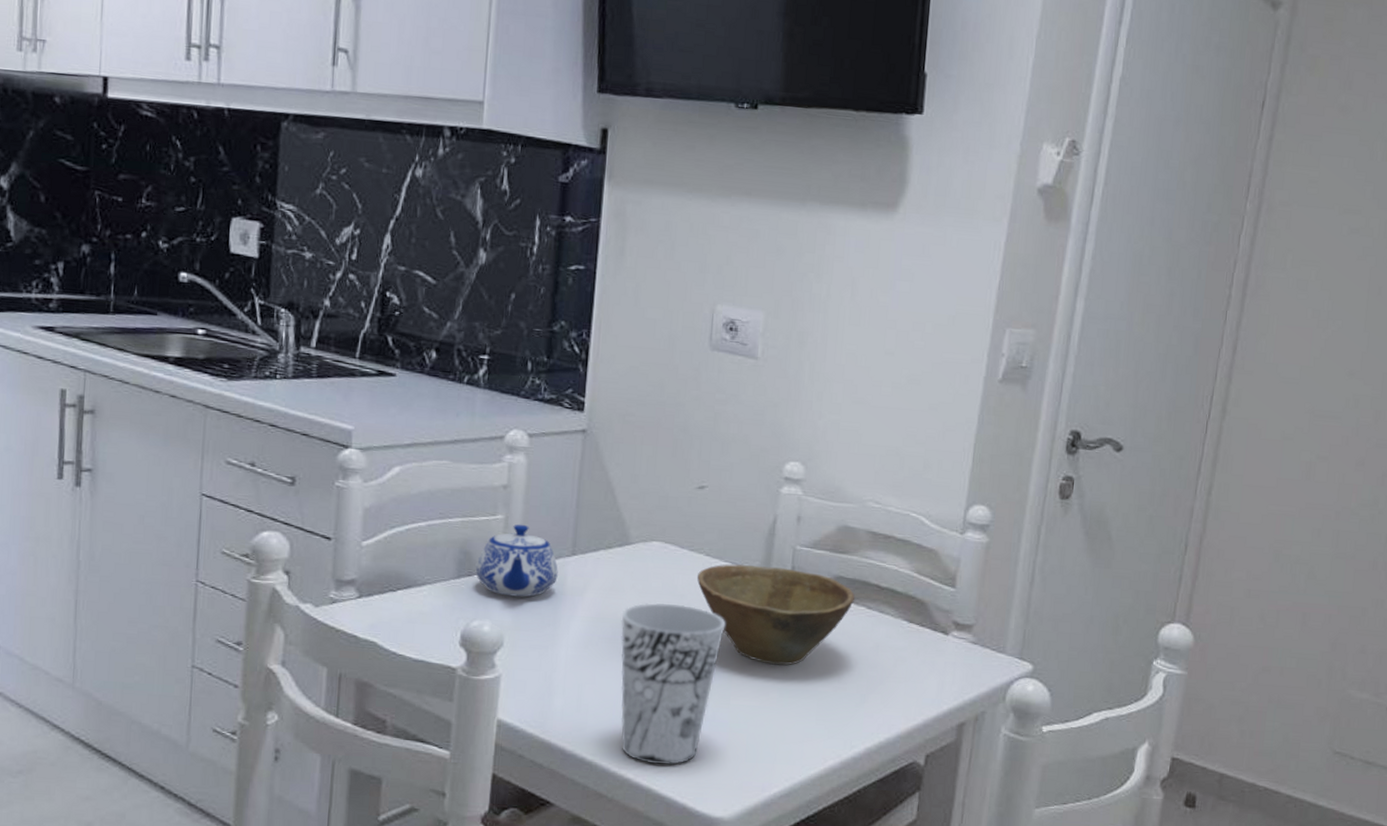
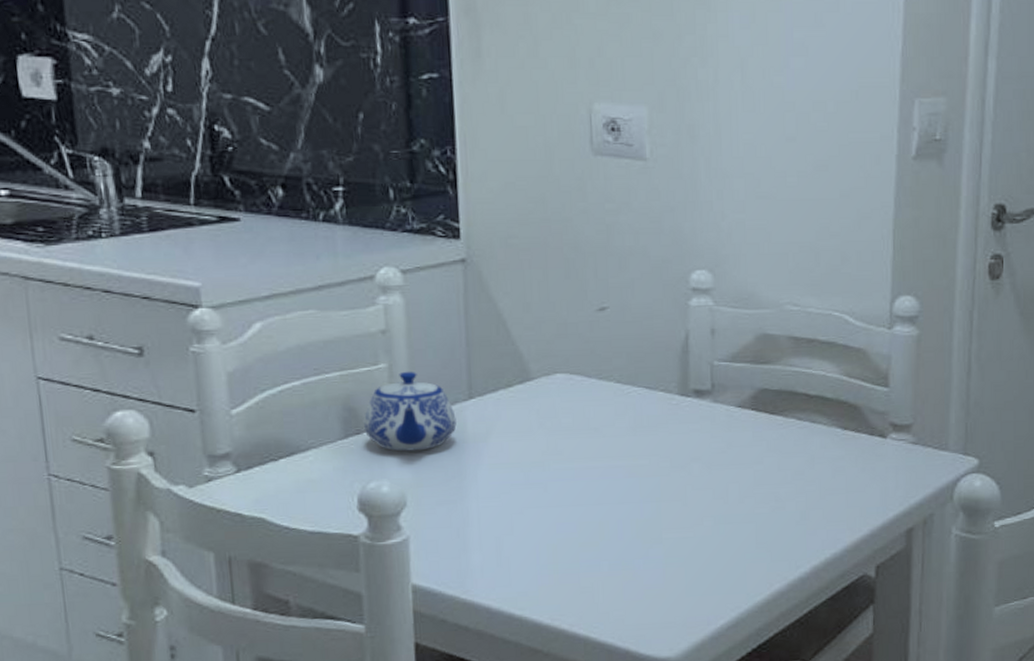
cup: present [620,602,726,766] -> none [533,438,647,612]
bowl: present [696,564,855,666] -> none [609,387,783,492]

